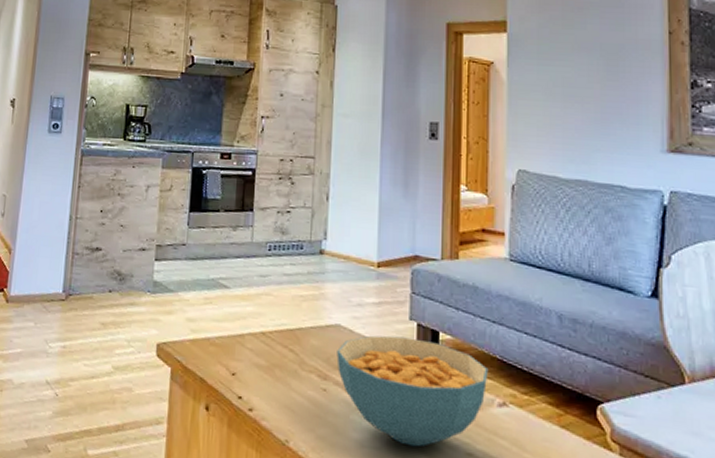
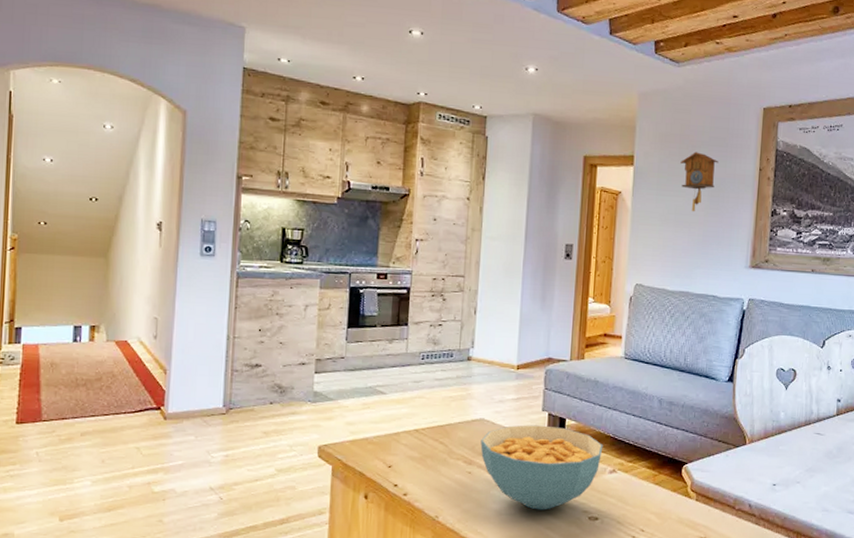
cuckoo clock: none [565,14,614,85] -> present [680,152,719,212]

